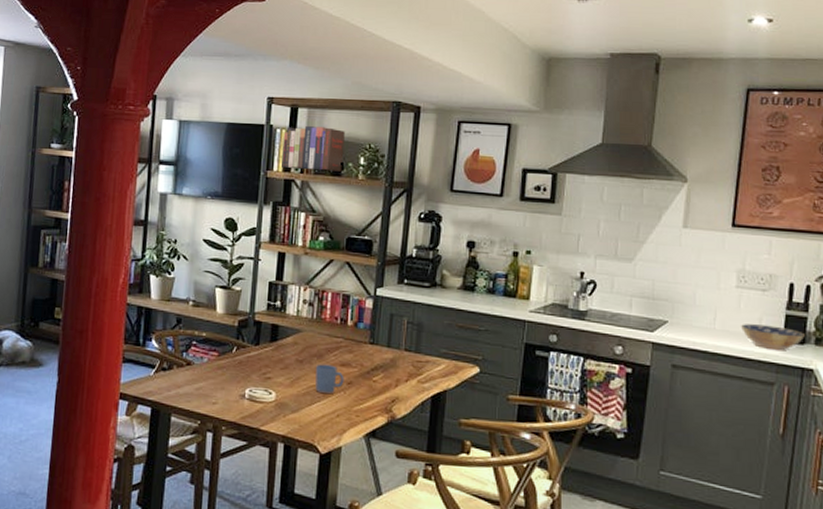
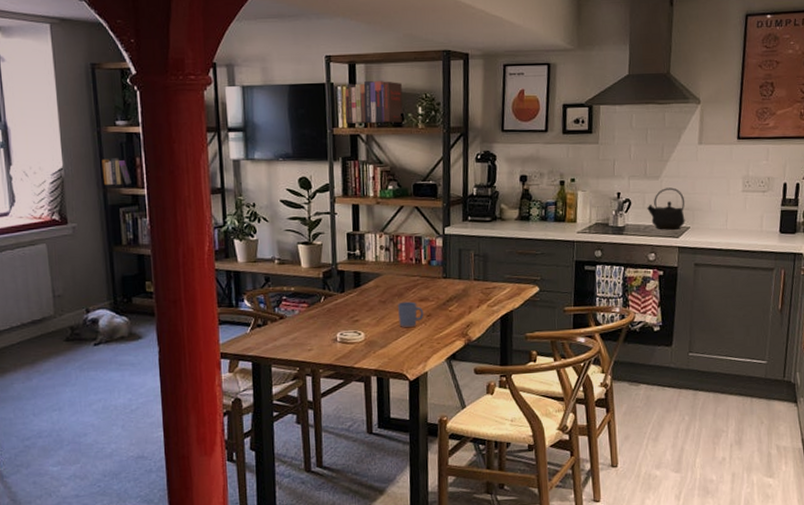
books: none [30,179,57,208] -> present [101,158,131,186]
kettle: none [616,273,664,322] -> present [647,187,685,230]
bowl: present [741,324,806,350] -> none [747,221,797,241]

